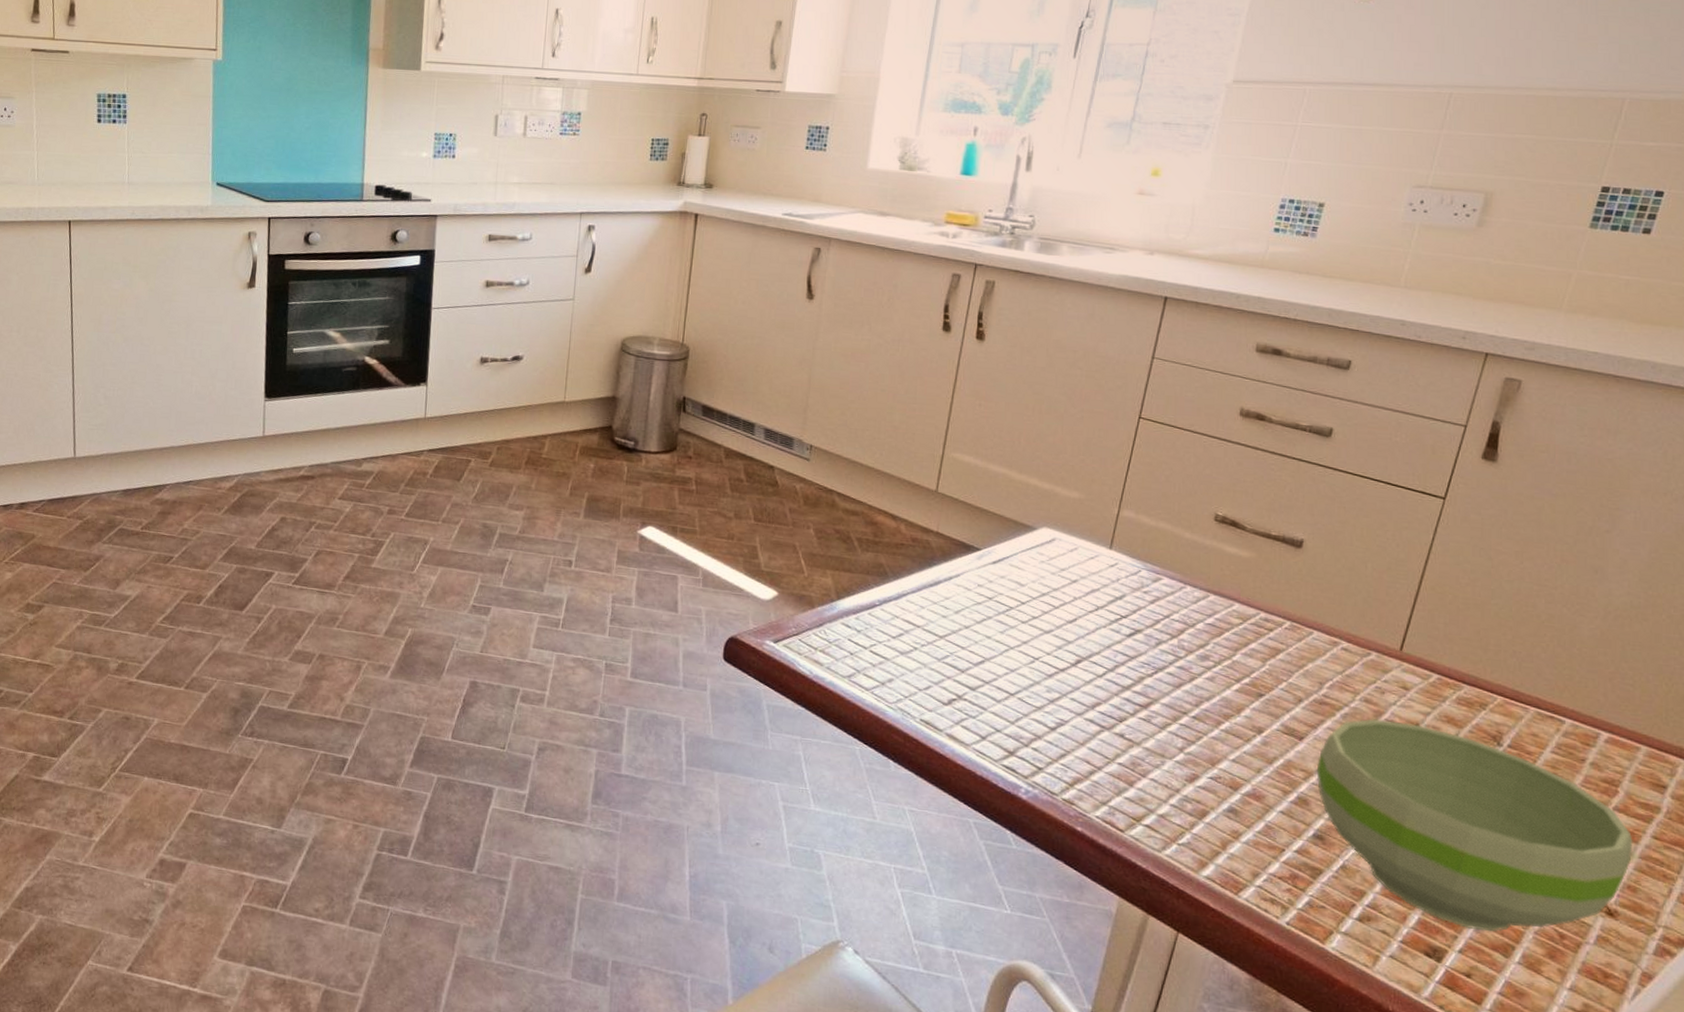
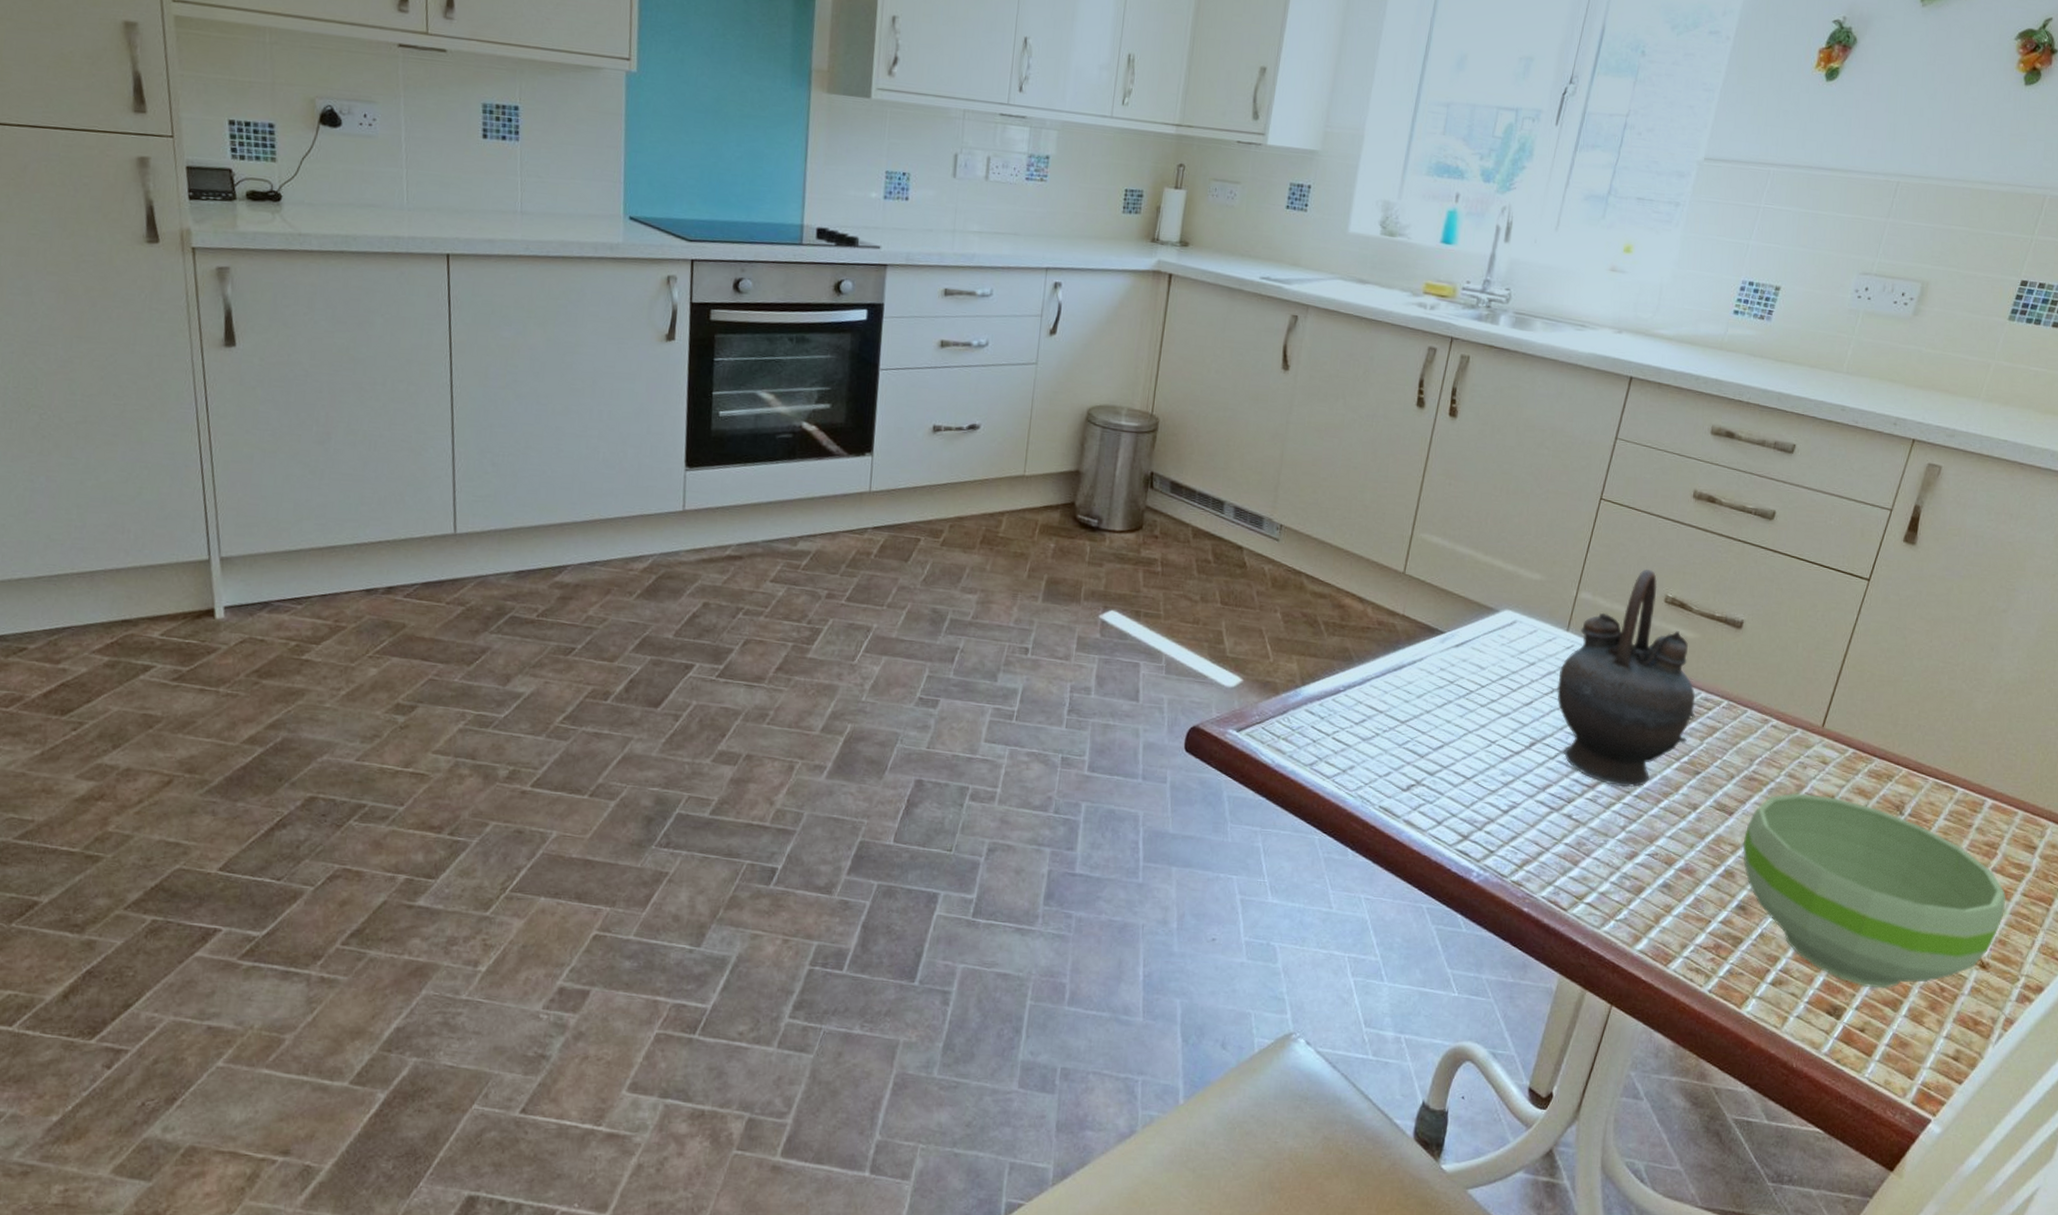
teapot: none [1102,487,1255,708] -> present [1557,569,1696,788]

